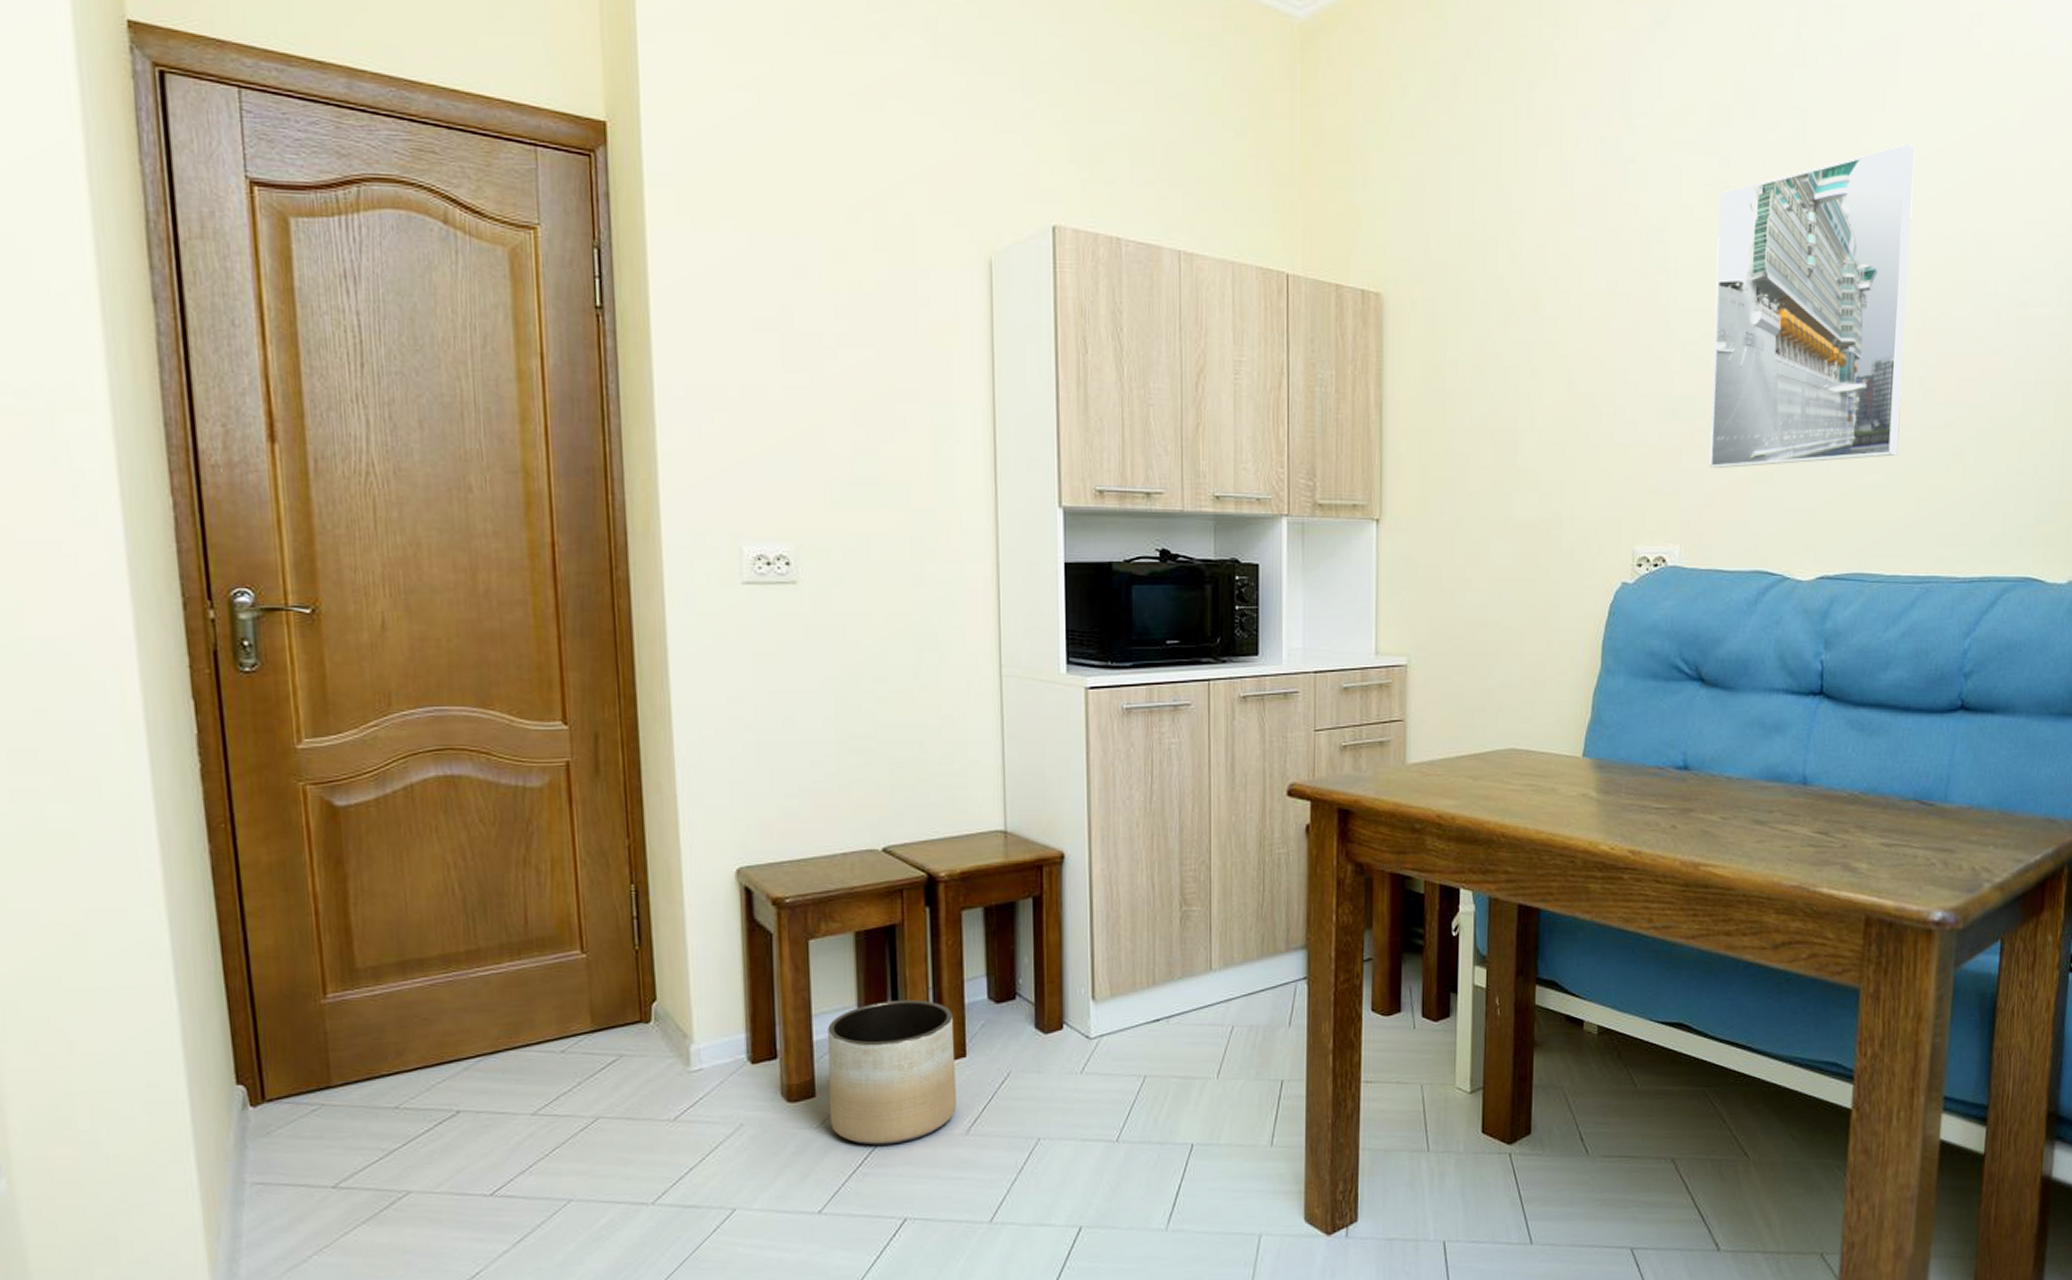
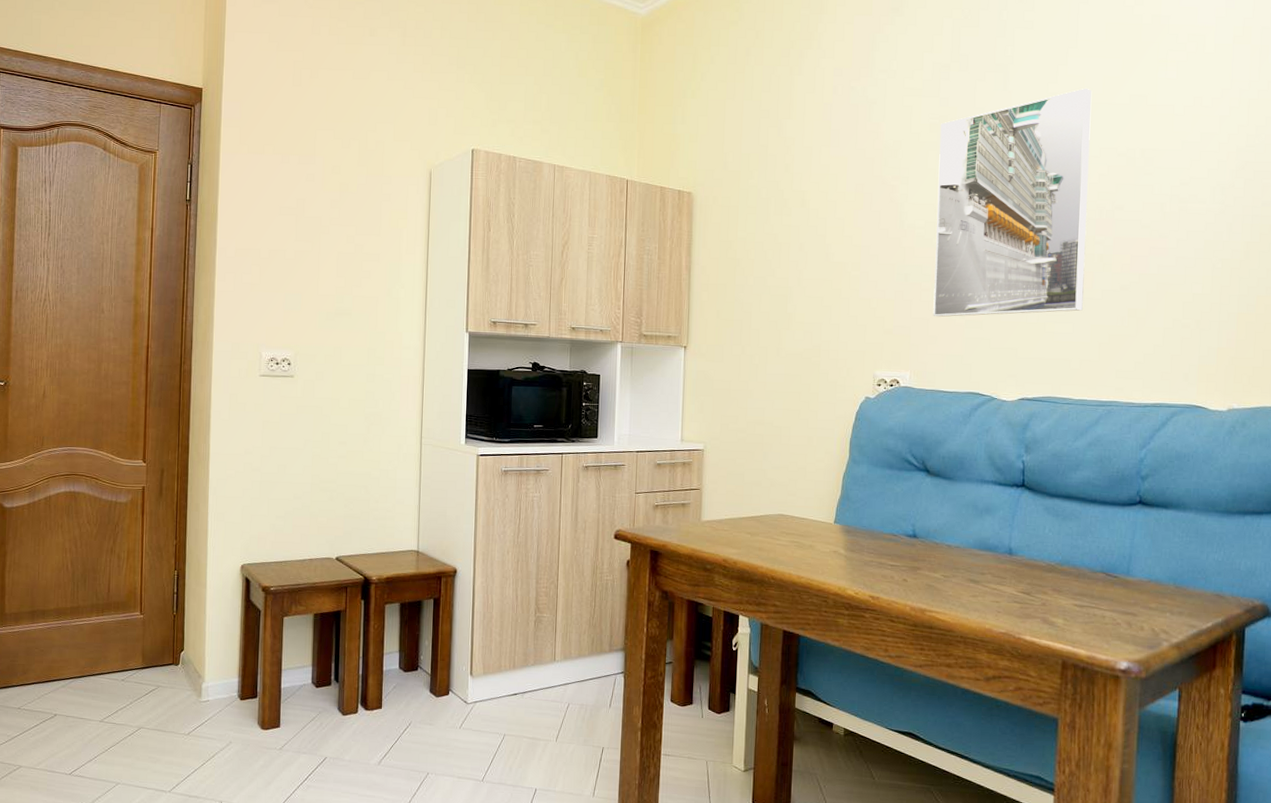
planter: present [828,999,956,1146] -> none [288,664,375,767]

